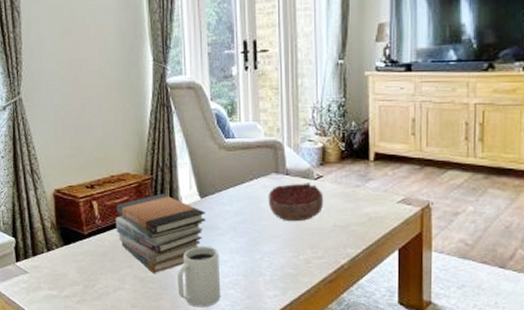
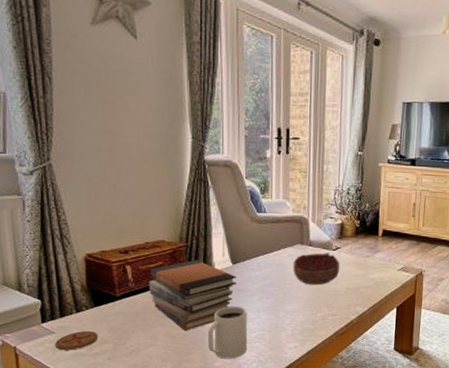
coaster: none [29,272,68,292] -> present [55,331,98,350]

